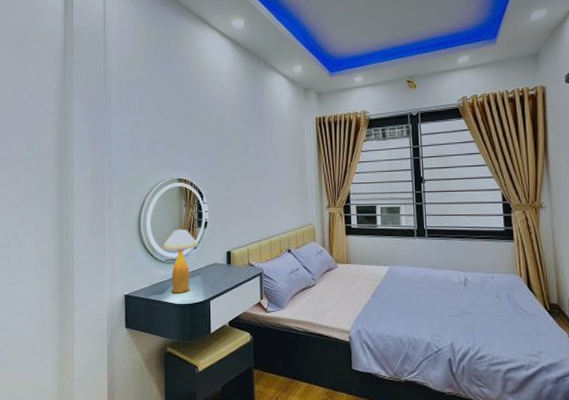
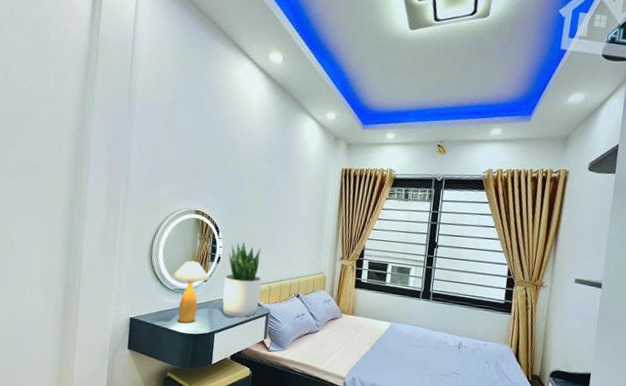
planter: none [214,203,251,281] -> present [222,242,262,317]

